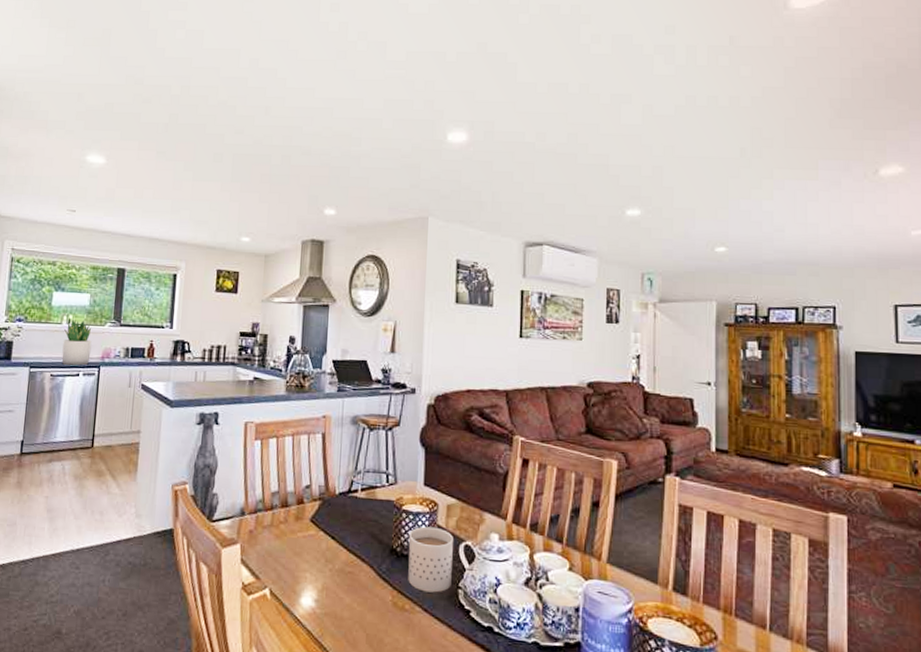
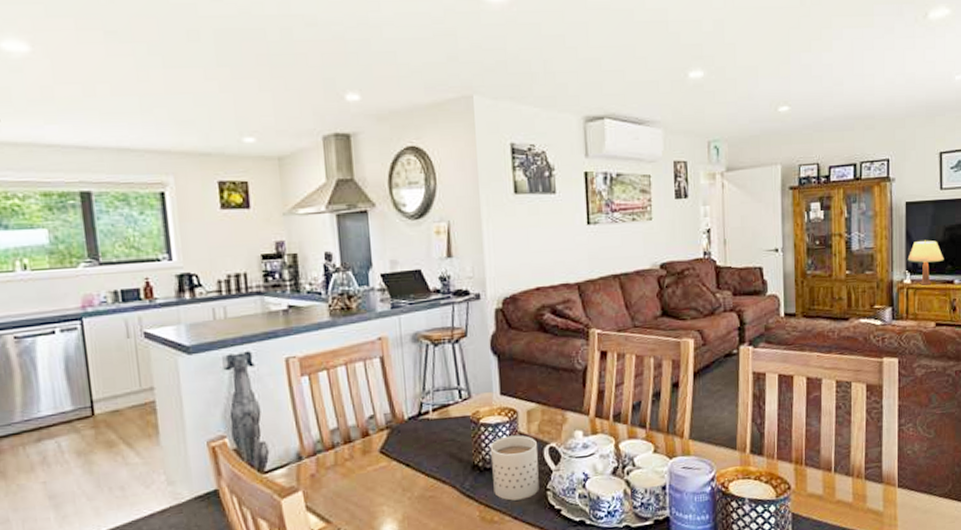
planter: present [62,318,93,366] -> none [18,260,66,322]
table lamp: none [858,392,902,443] -> present [907,240,944,287]

